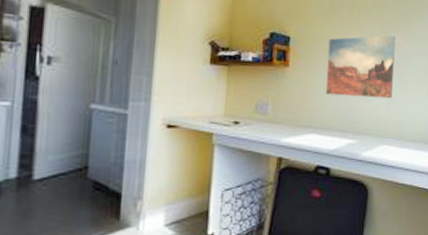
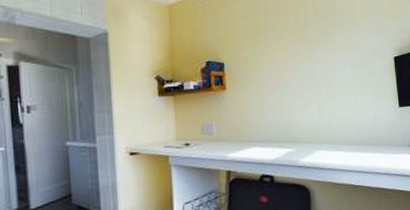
wall art: present [325,35,396,99] -> none [259,50,322,111]

